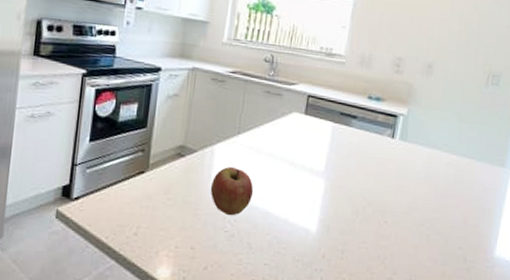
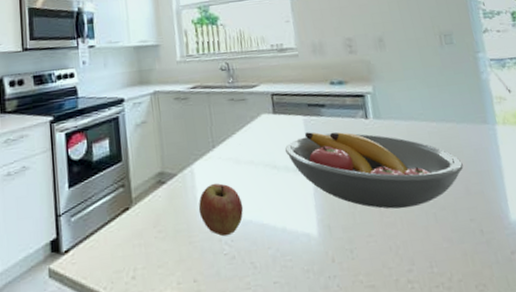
fruit bowl: none [307,139,469,226] -> present [285,132,464,209]

